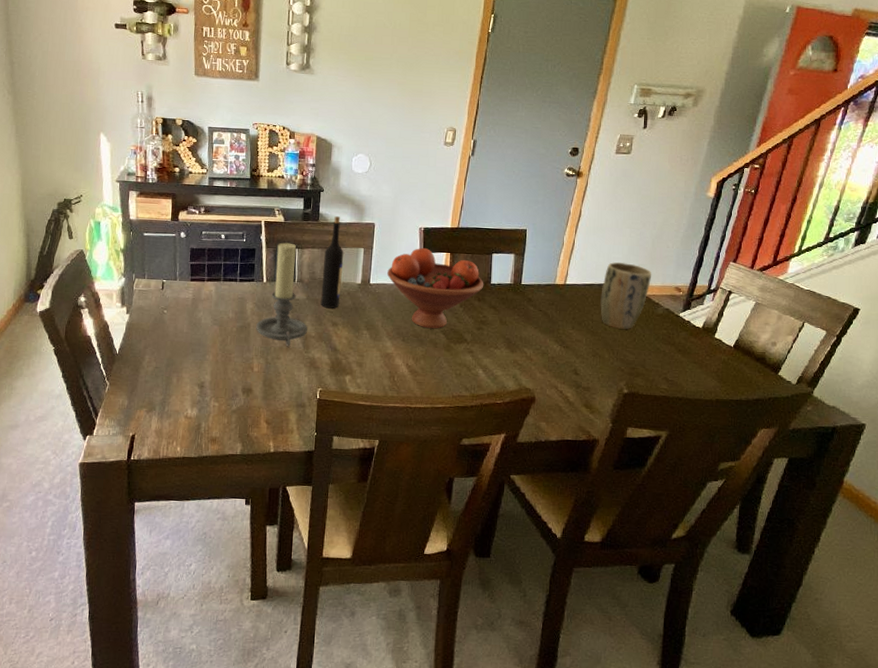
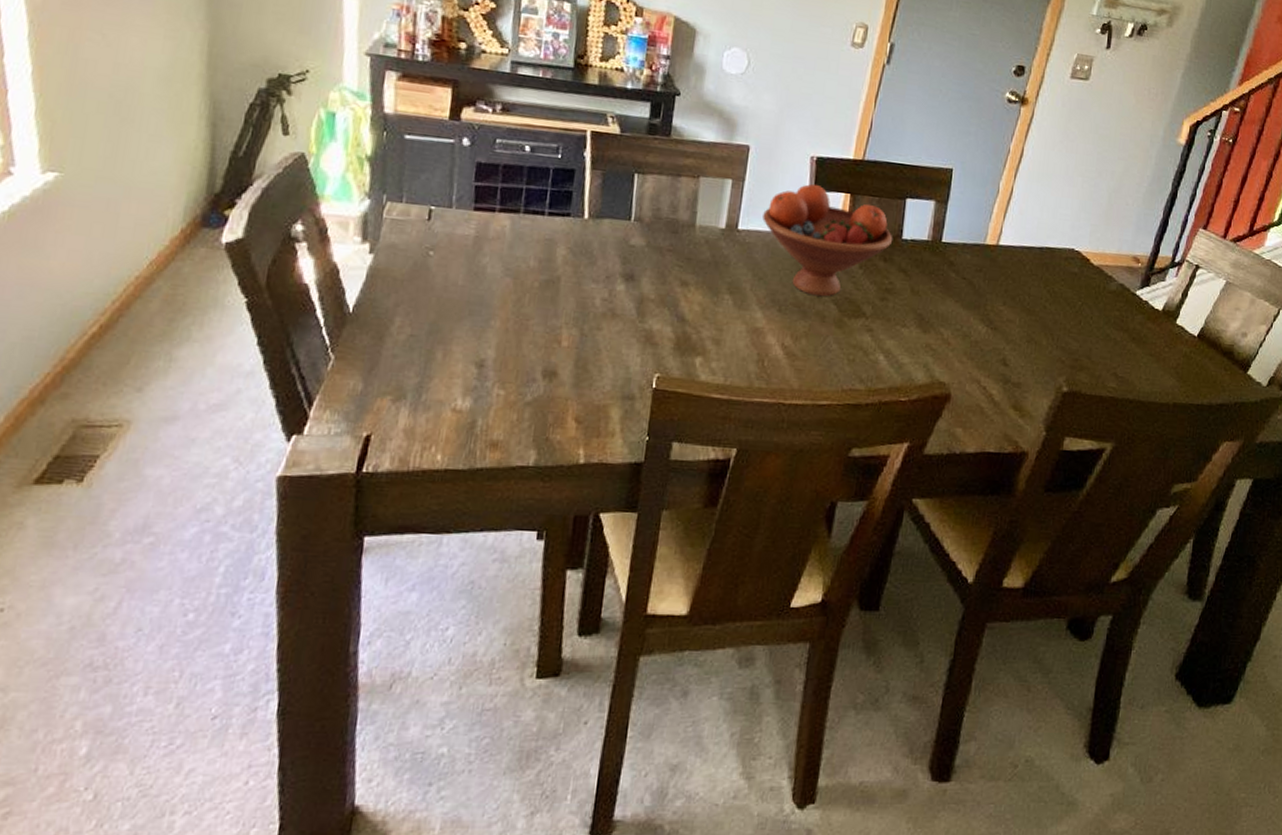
candle holder: present [256,242,307,347] -> none [569,163,645,313]
wine bottle: present [320,216,344,308] -> none [666,132,704,261]
plant pot: present [600,262,652,329] -> none [1040,219,1106,309]

